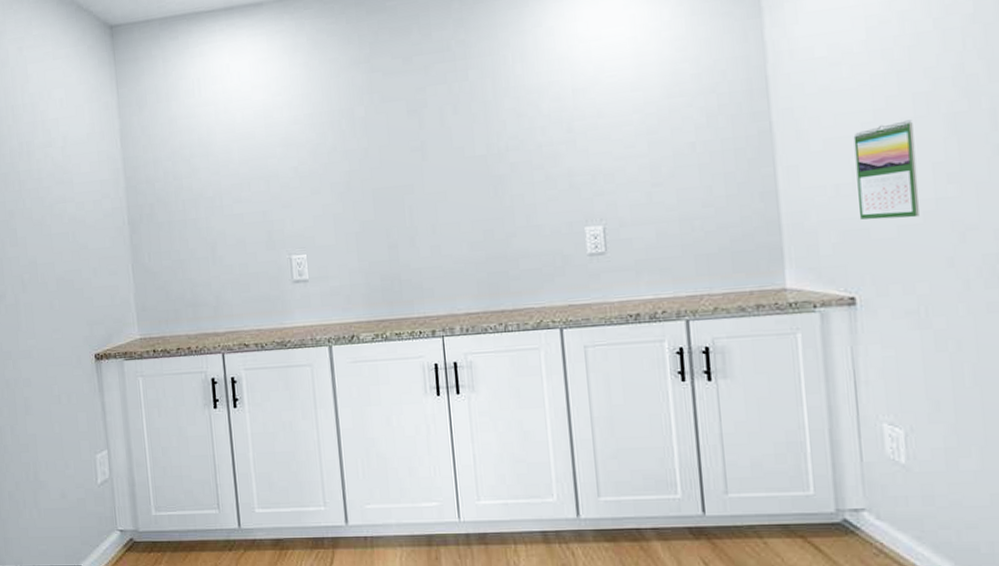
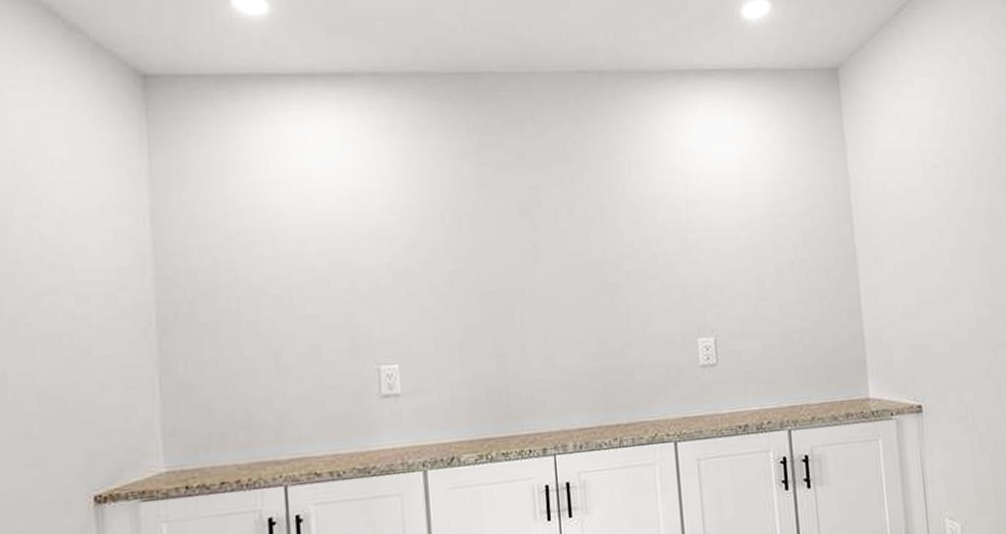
calendar: present [853,120,919,220] -> none [917,251,965,336]

